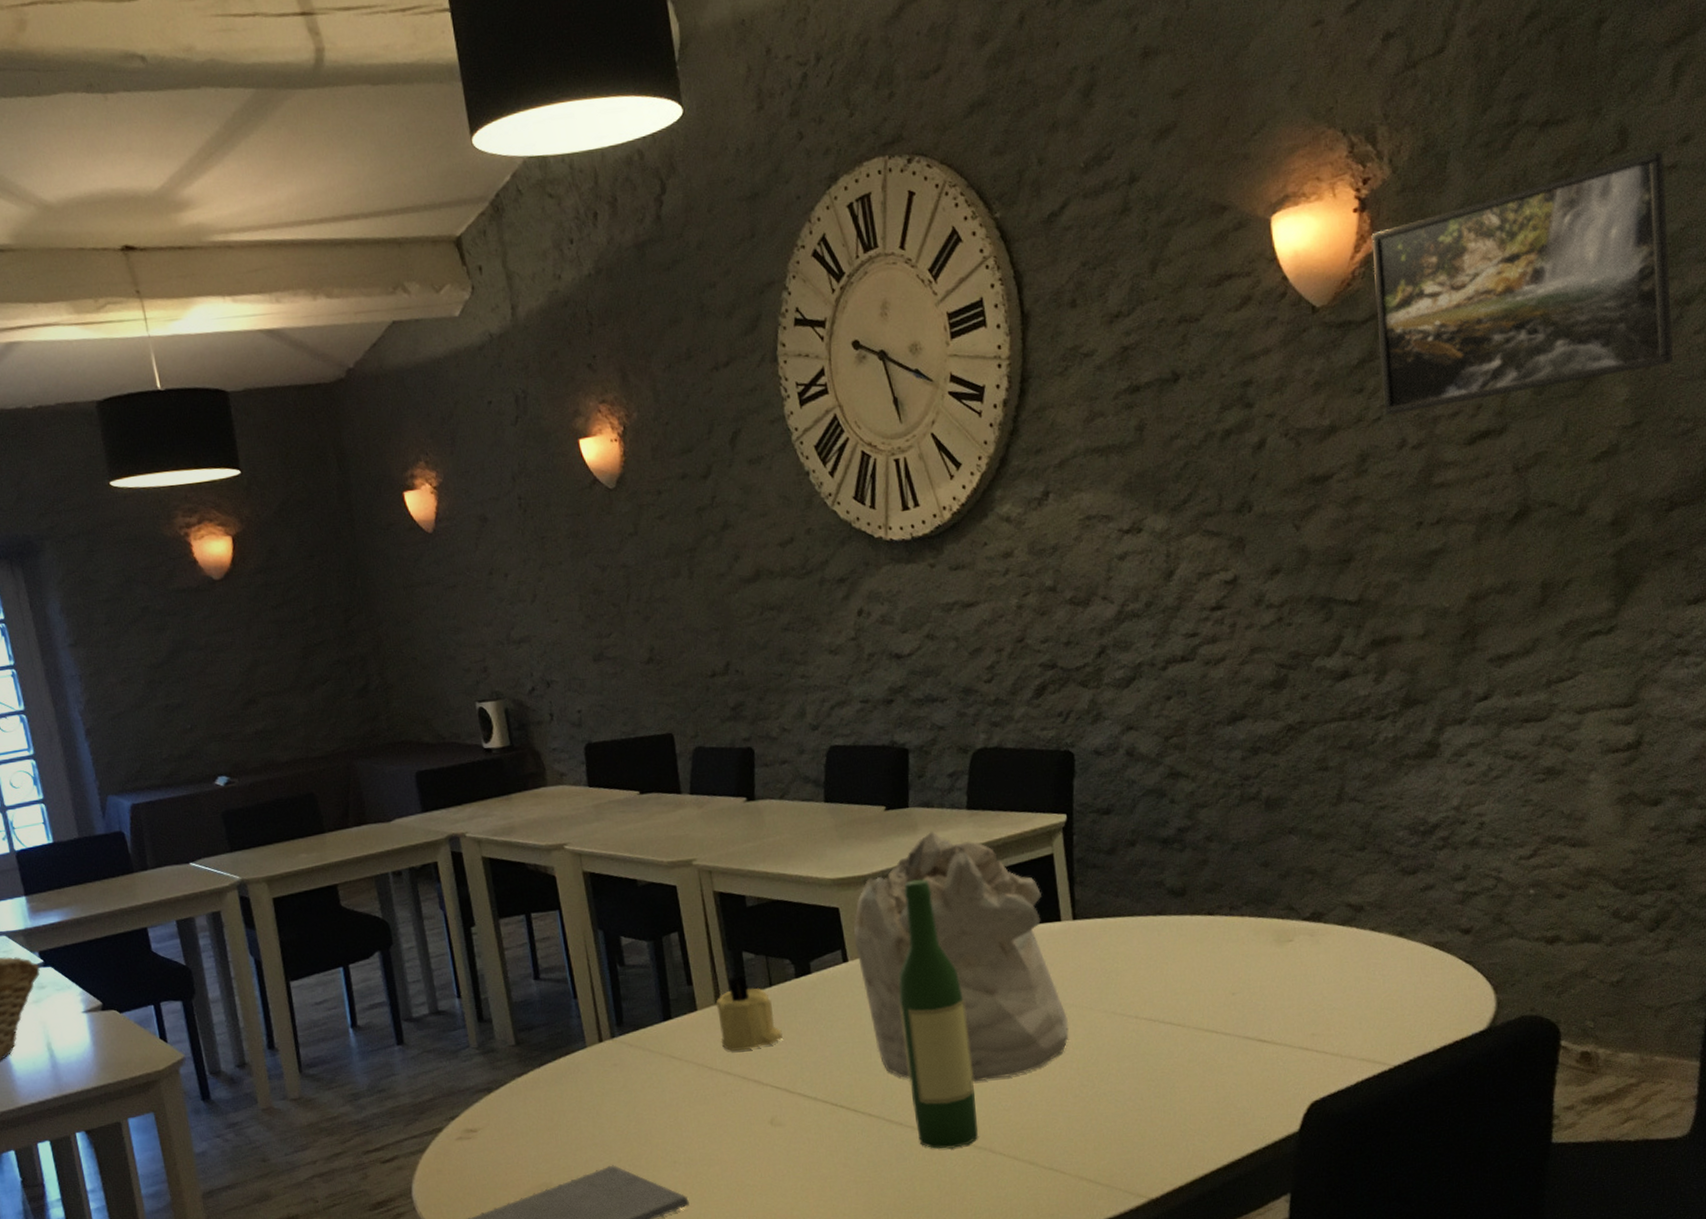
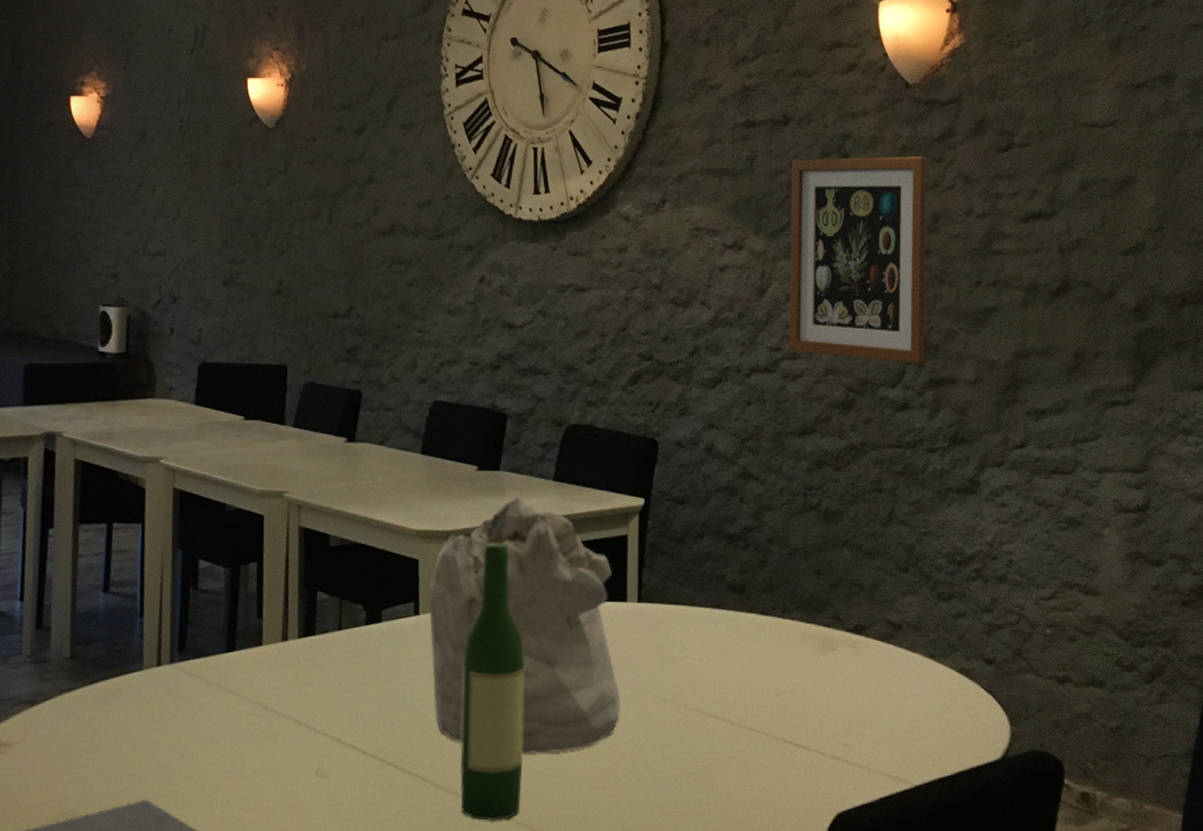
candle: present [715,975,783,1051] -> none [280,615,343,693]
wall art: none [1186,389,1364,634] -> present [789,156,927,364]
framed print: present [1371,151,1674,415] -> none [957,10,1192,186]

